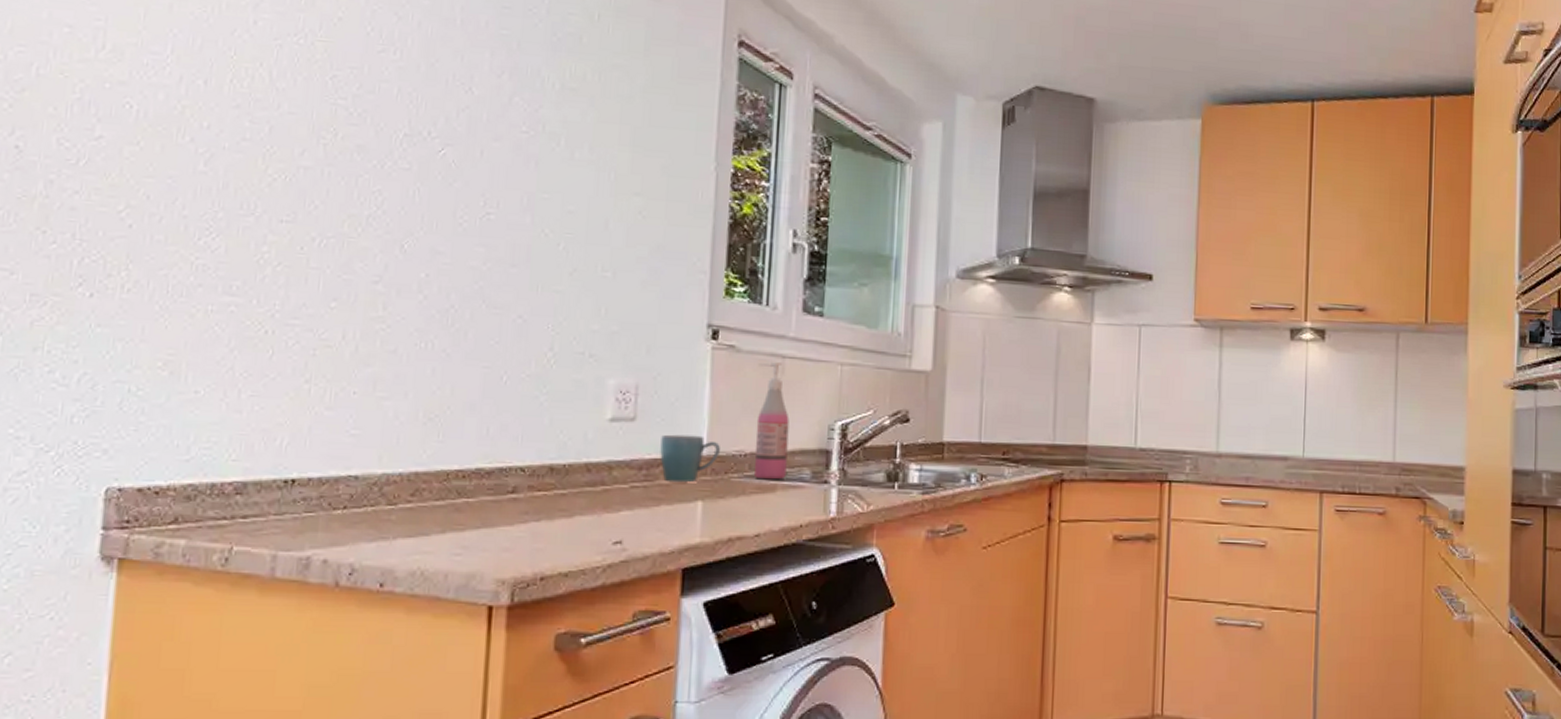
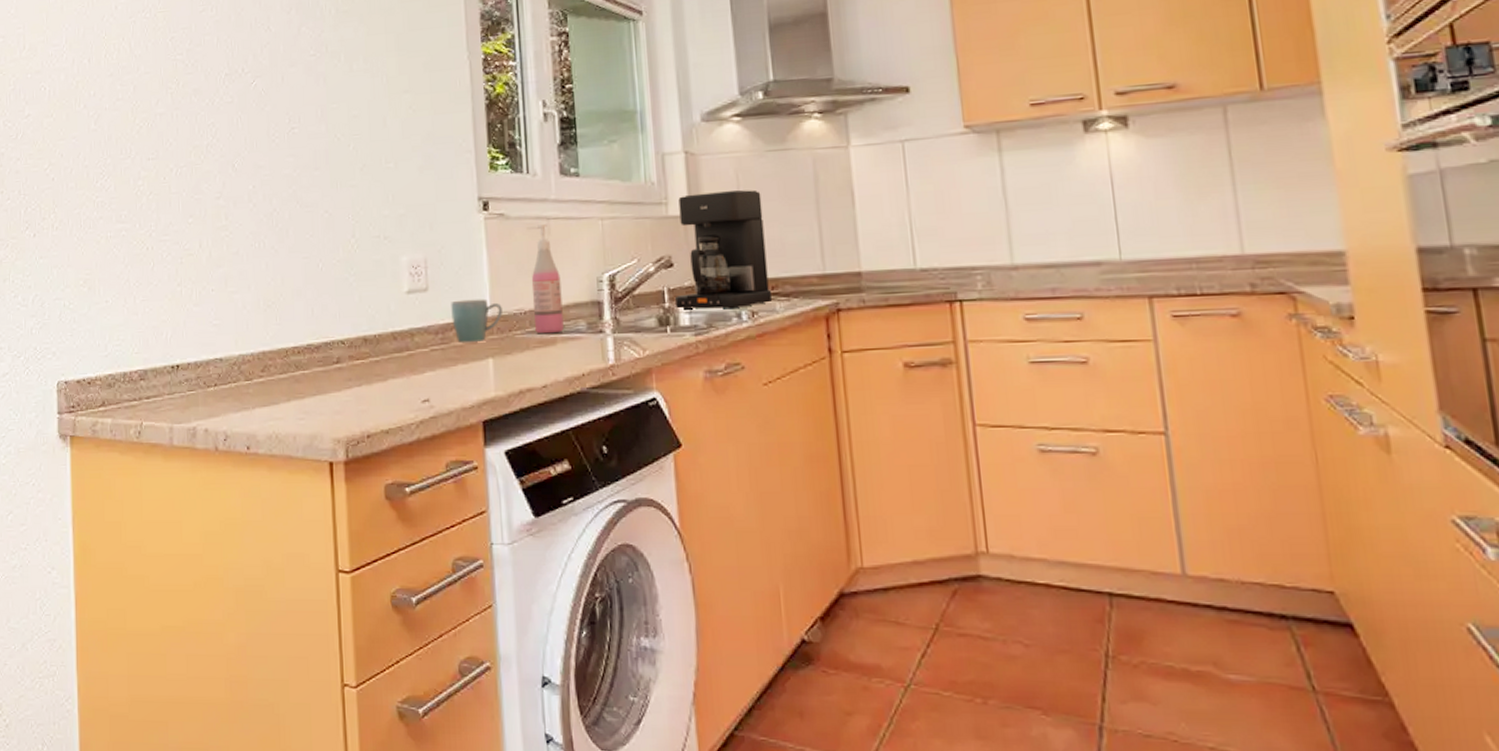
coffee maker: none [907,350,1005,471] -> present [675,189,773,310]

